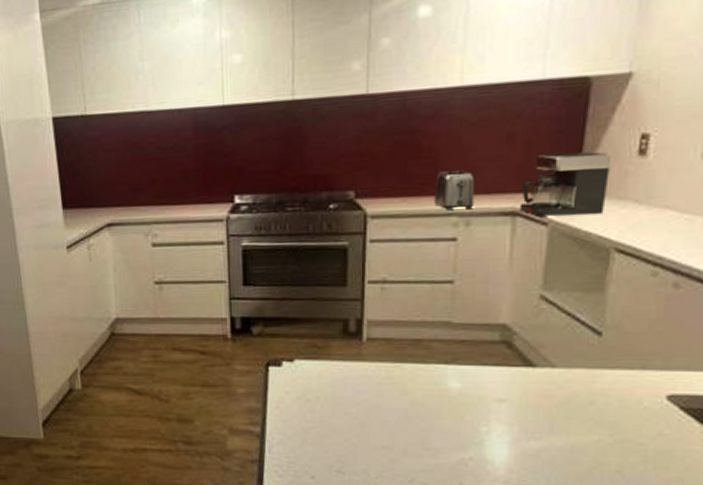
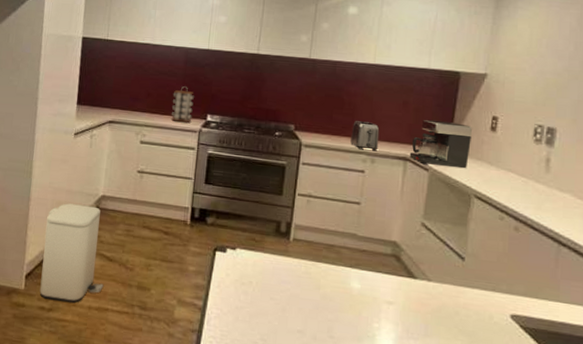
pedal bin: none [53,333,137,448] -> present [40,203,104,303]
spice rack: none [185,162,215,211] -> present [171,86,195,123]

